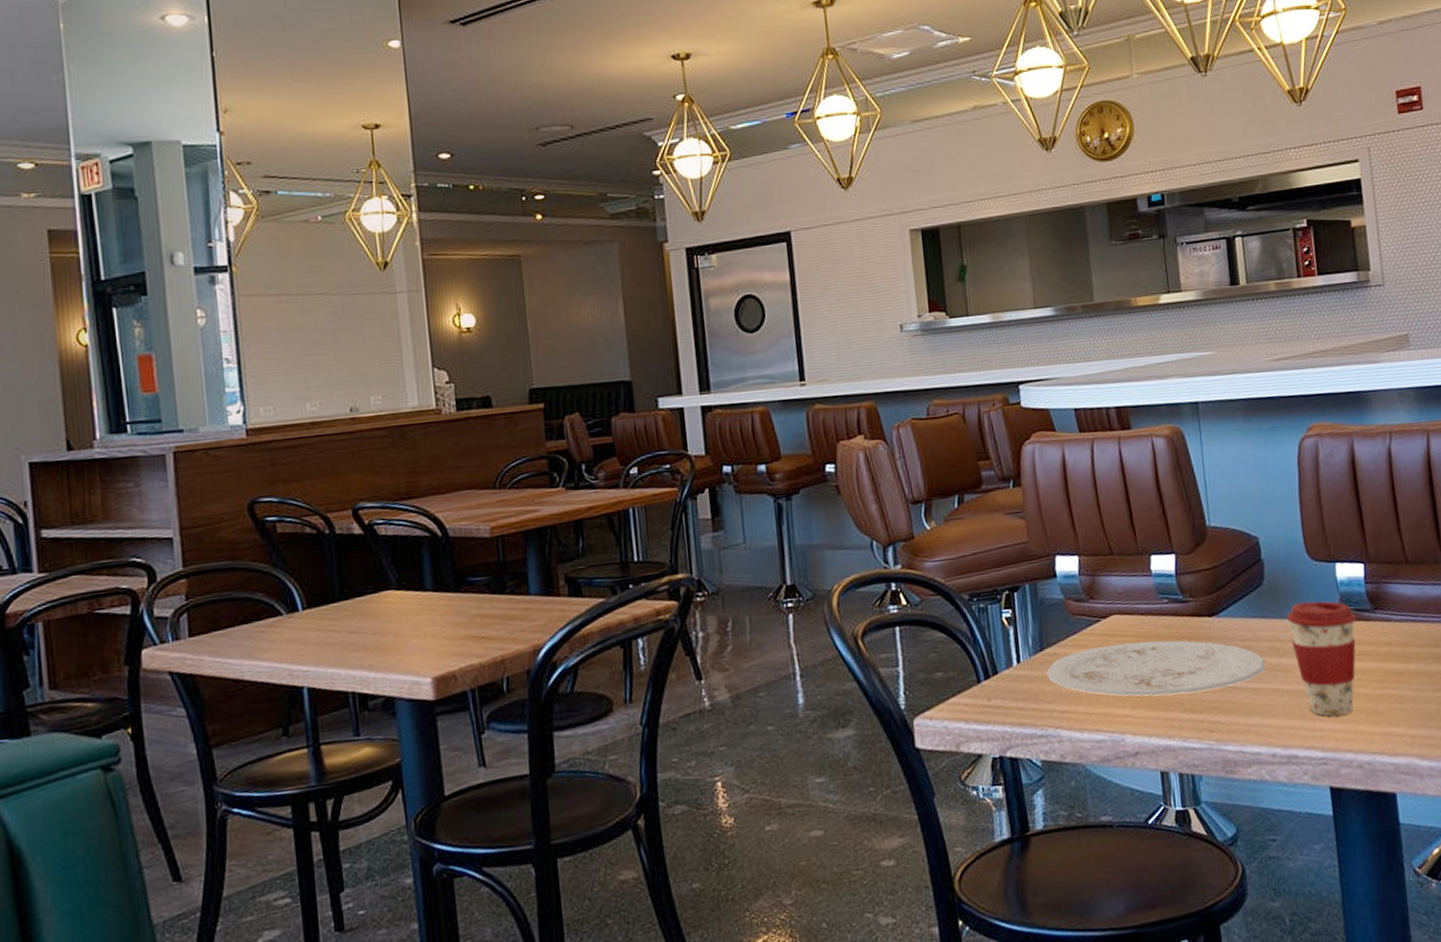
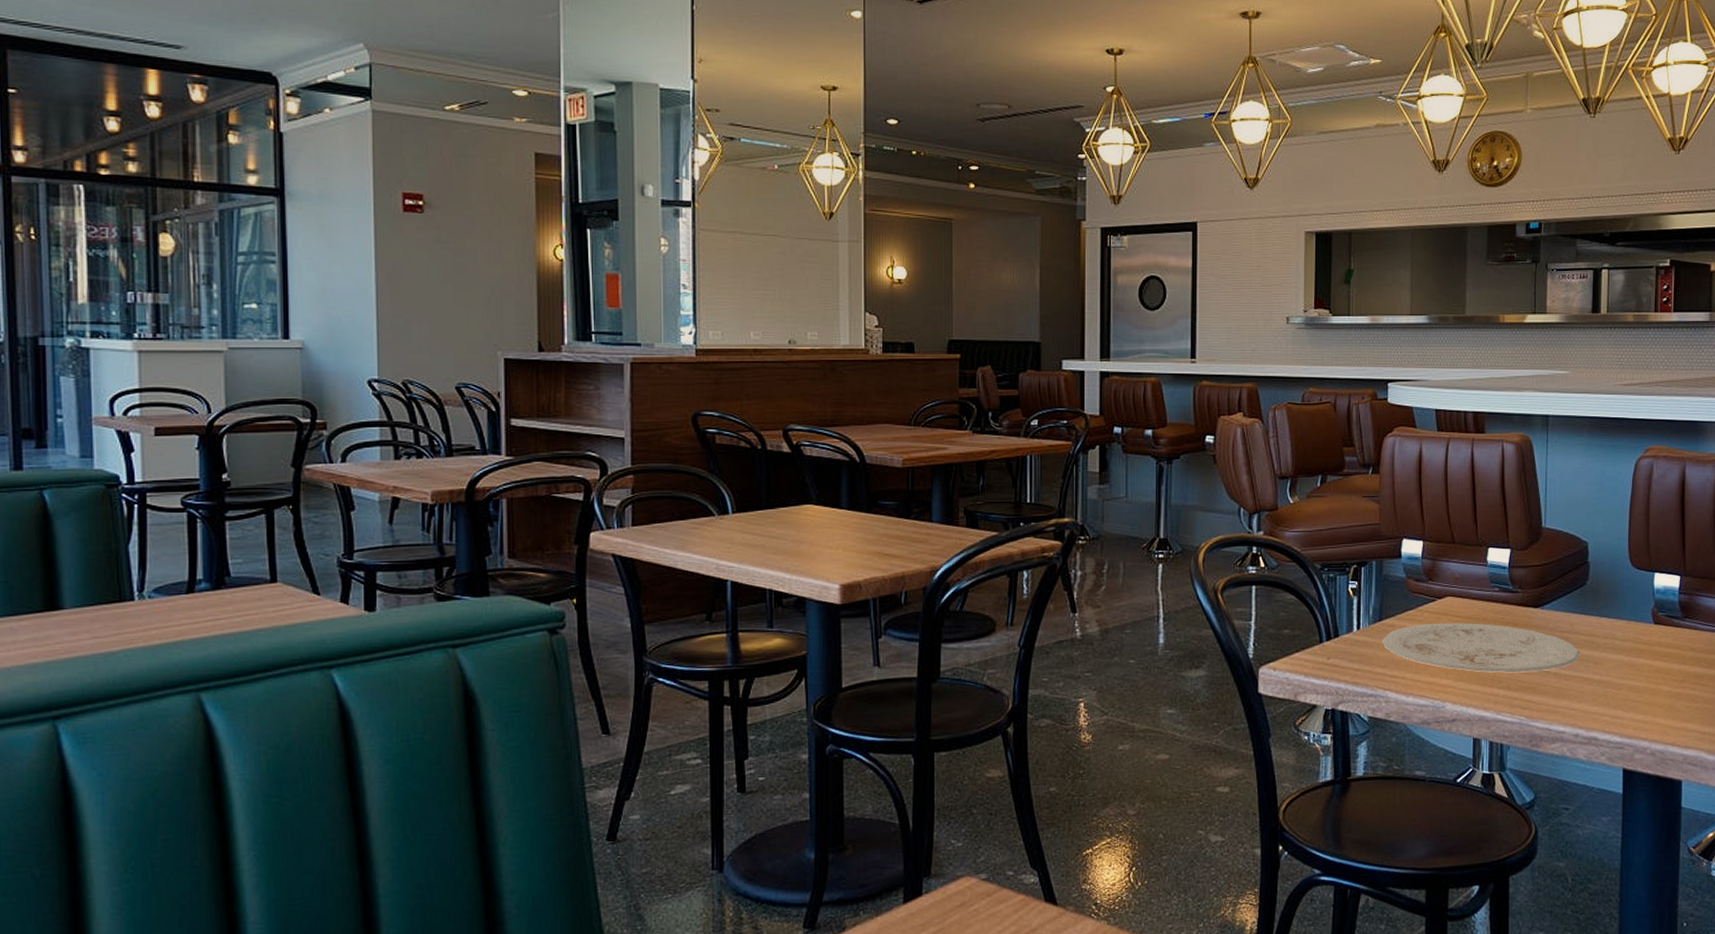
coffee cup: present [1287,601,1356,716] -> none [1604,604,1667,707]

